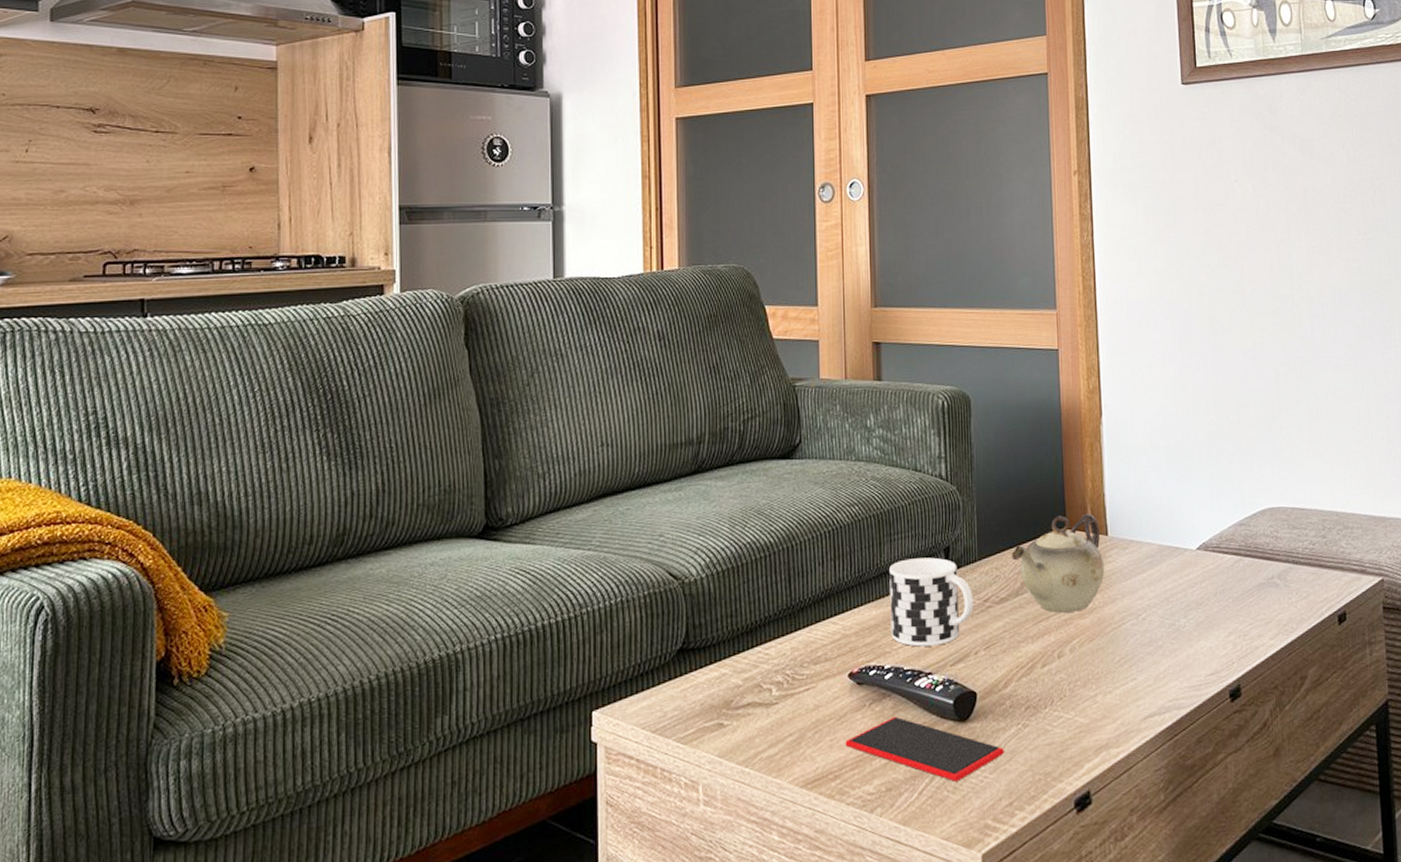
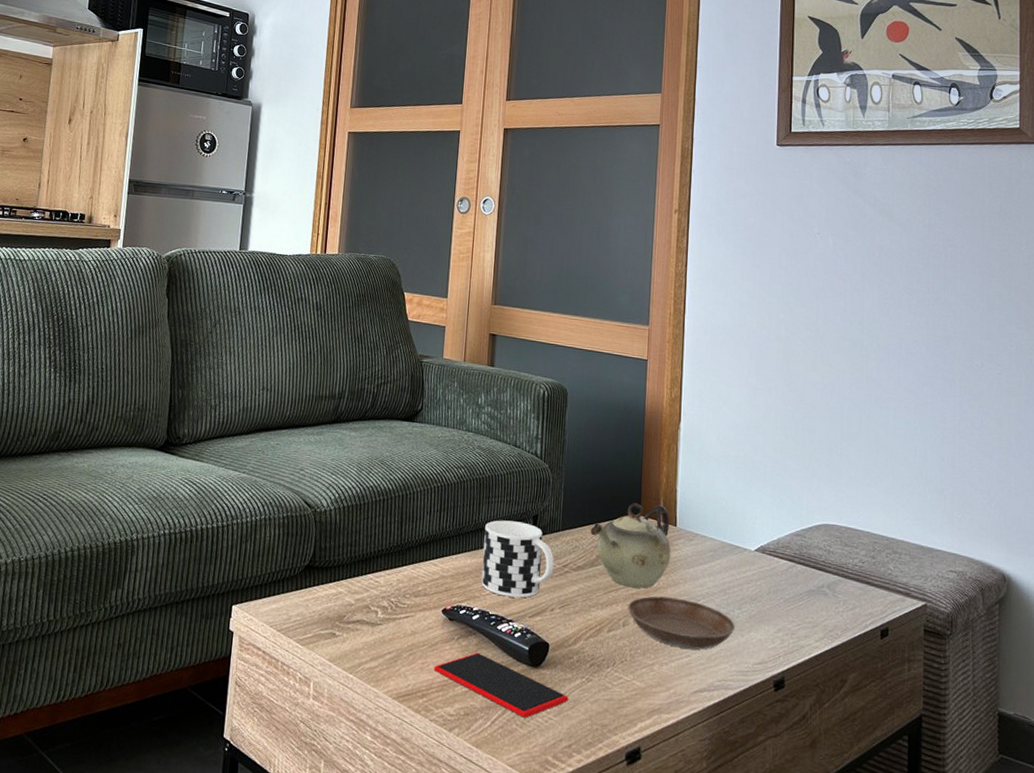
saucer: none [1062,616,1182,672] -> present [628,596,735,650]

